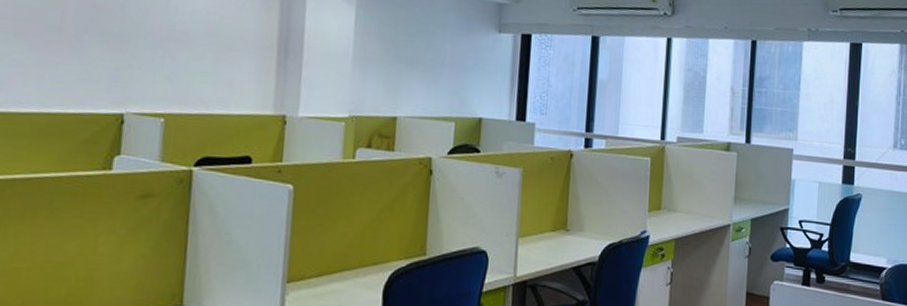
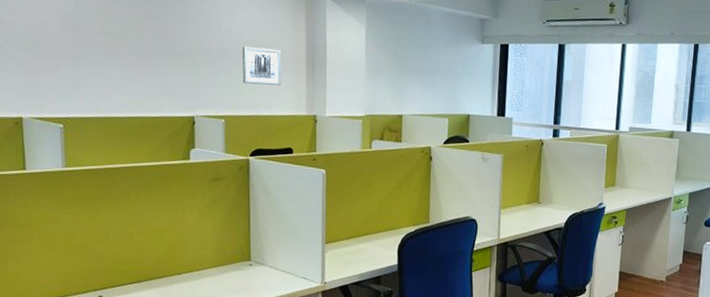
wall art: none [192,28,247,77] -> present [242,47,282,86]

